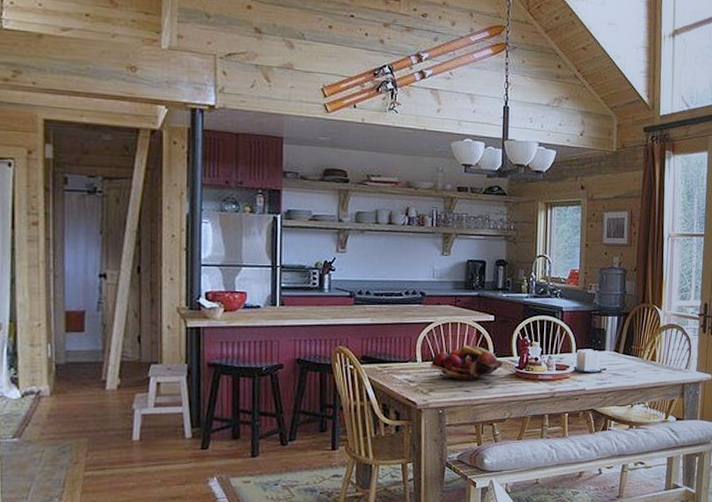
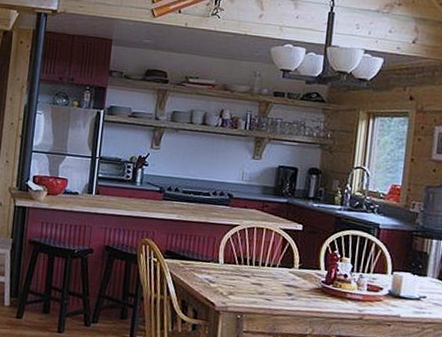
fruit basket: present [430,345,504,381] -> none [232,252,310,290]

